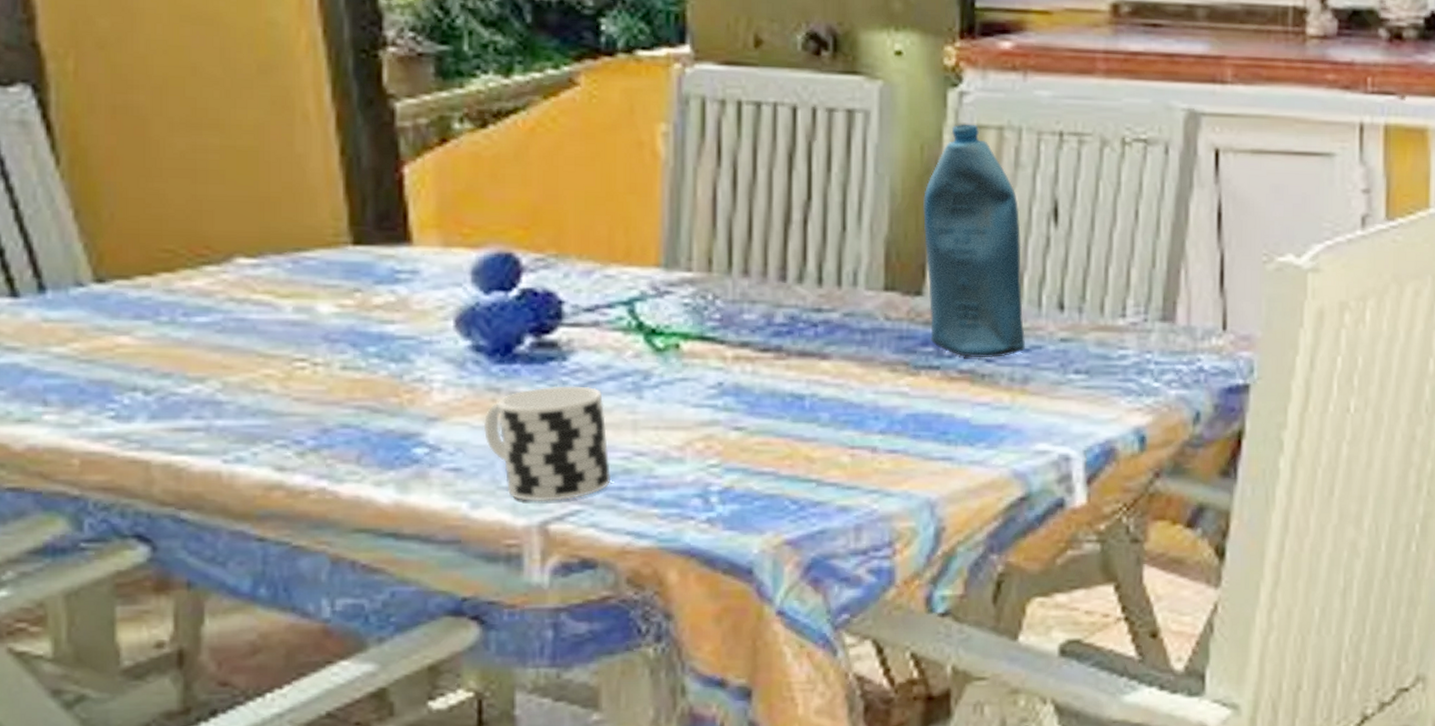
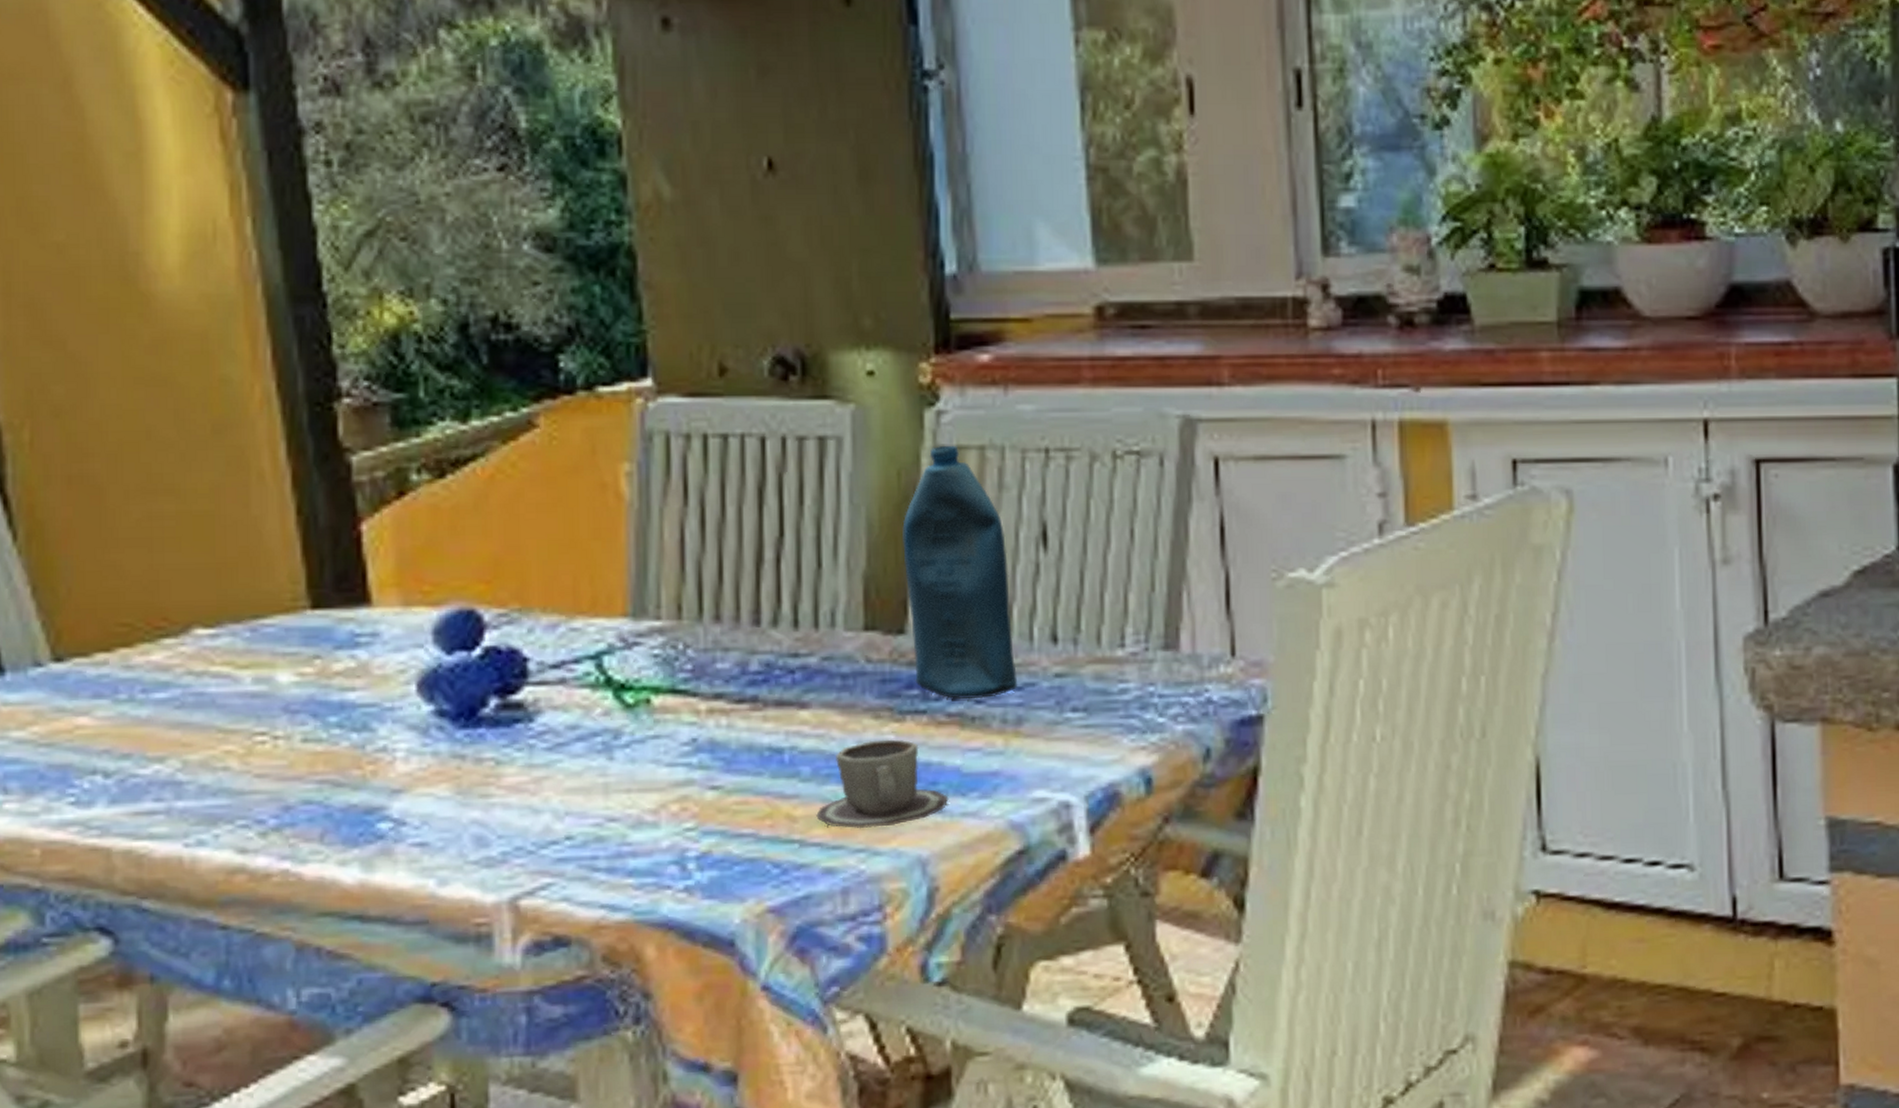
cup: present [483,386,612,501] -> none [448,748,583,876]
cup: none [833,391,958,472] -> present [816,739,949,829]

